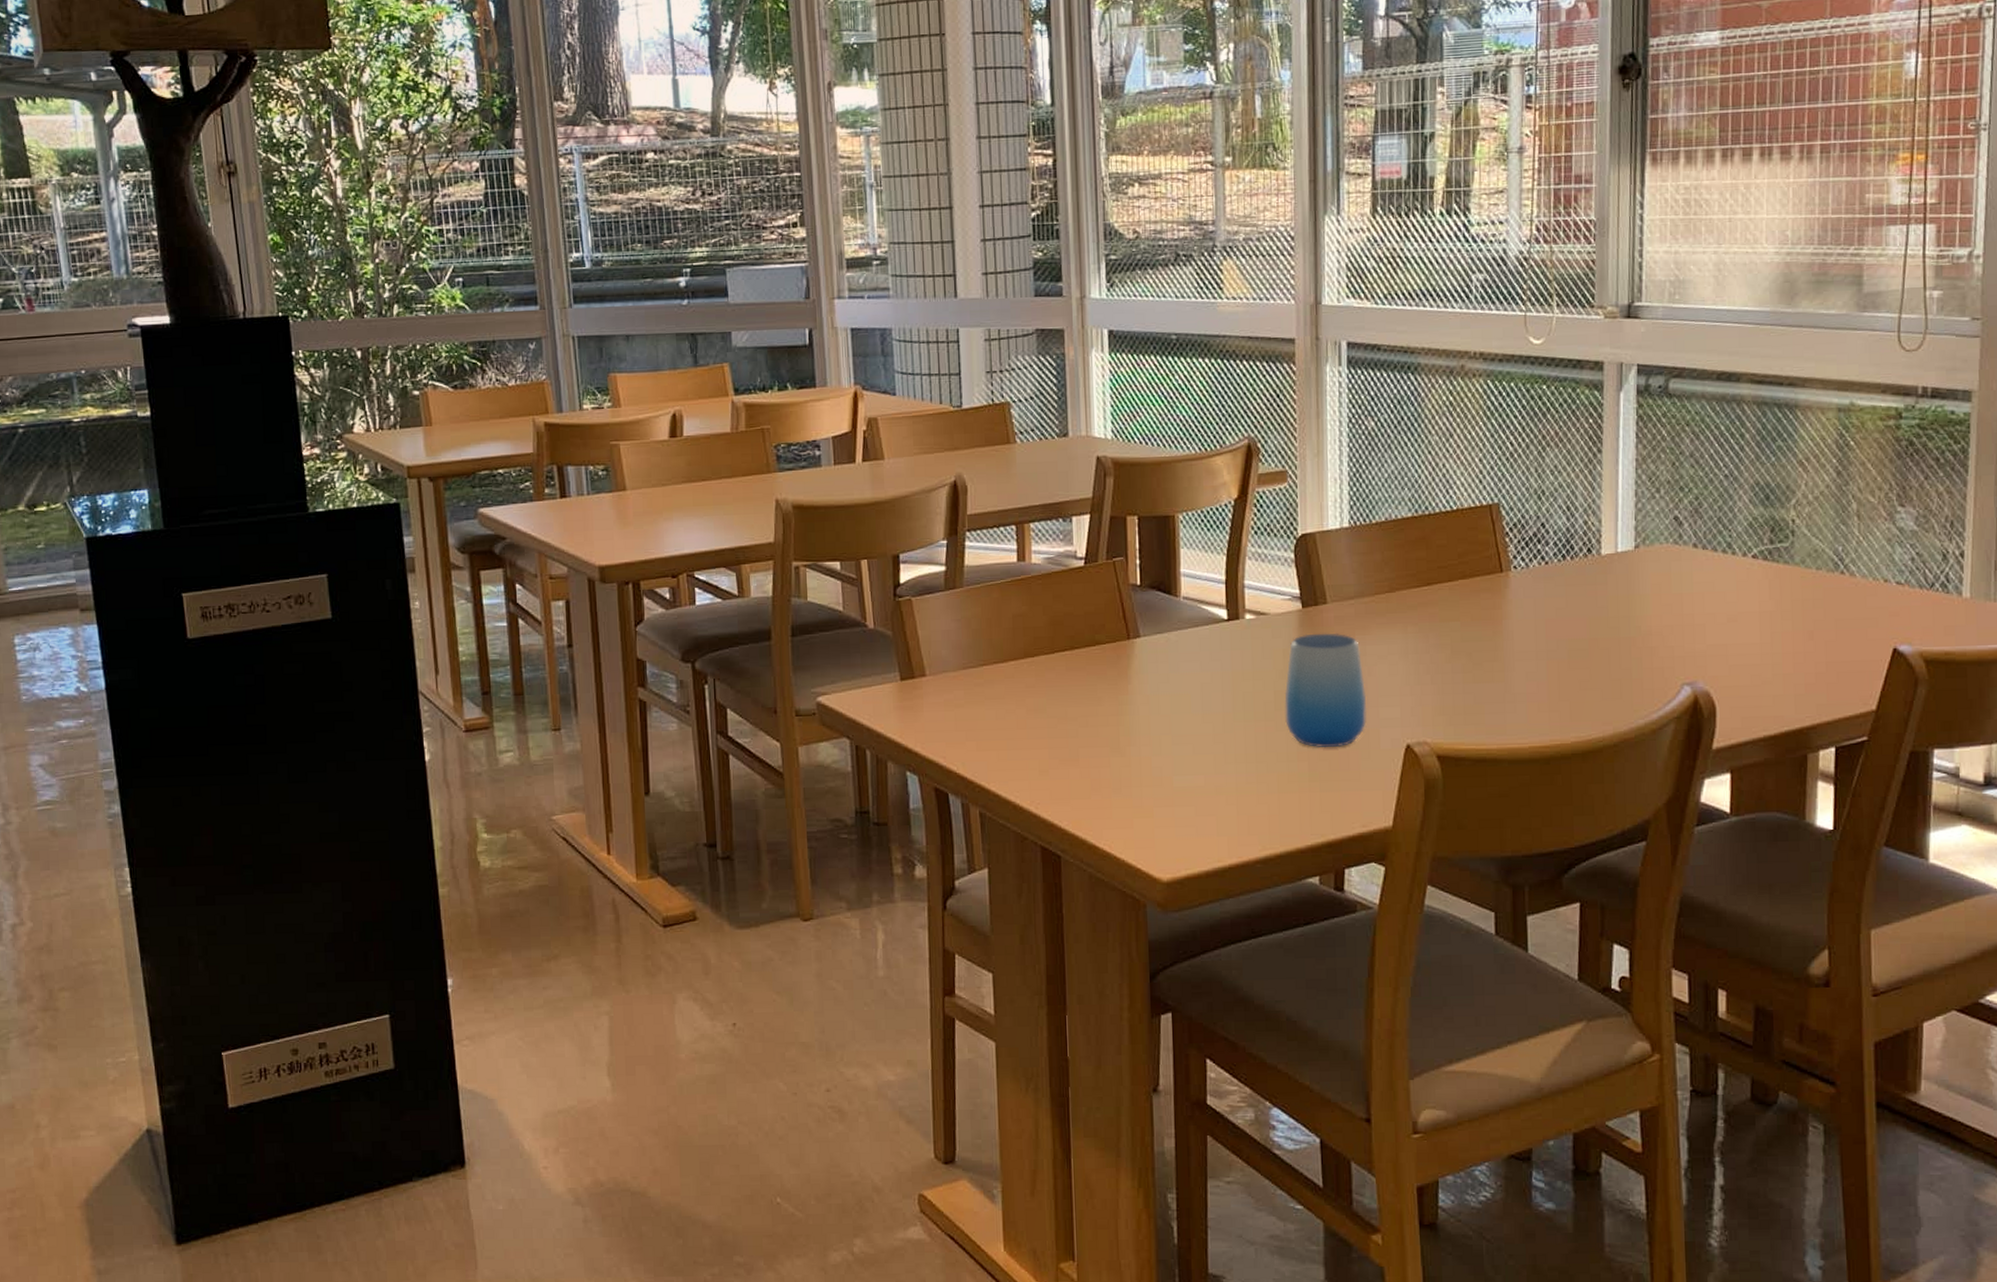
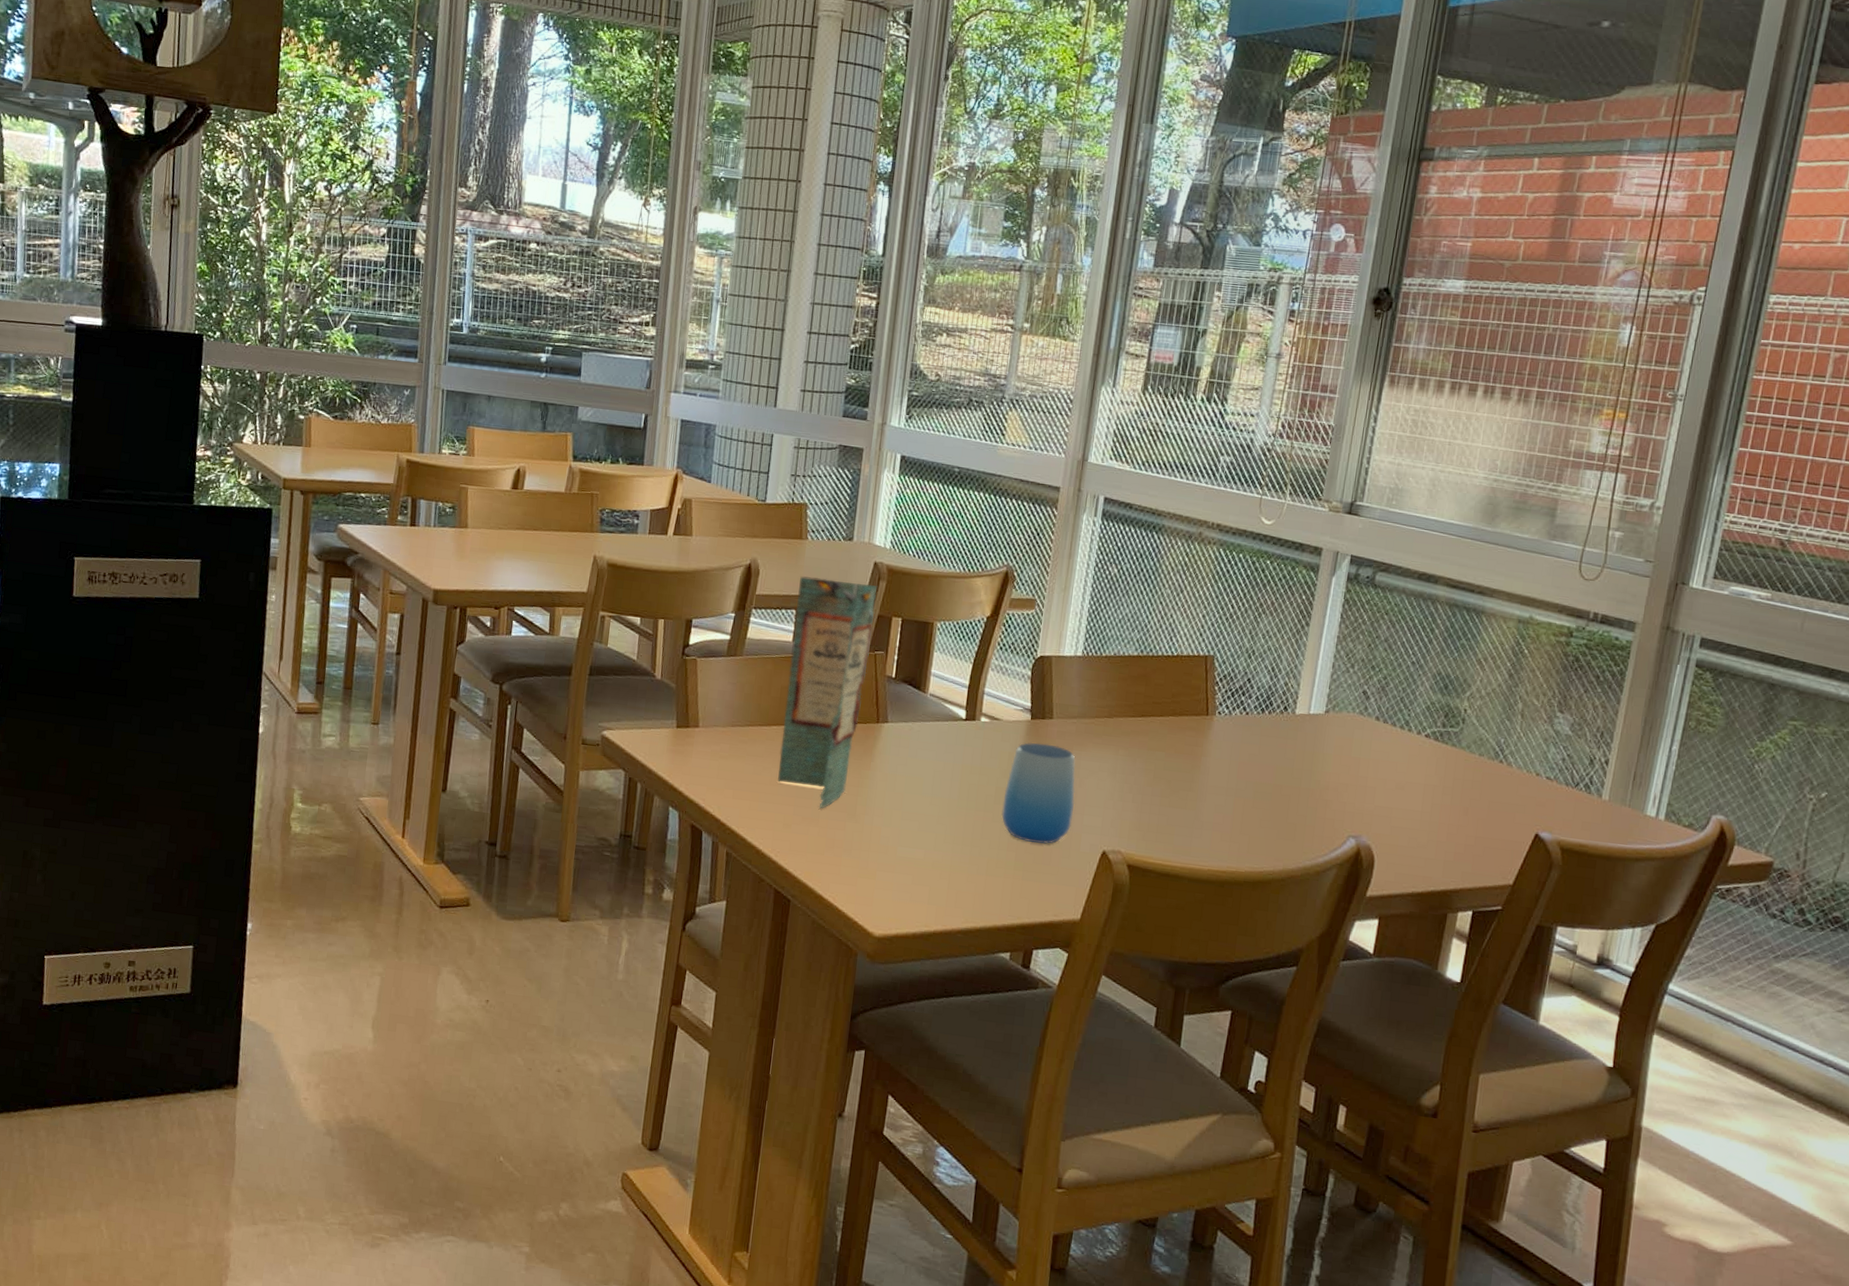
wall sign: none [1015,483,1108,747] -> present [778,576,878,809]

